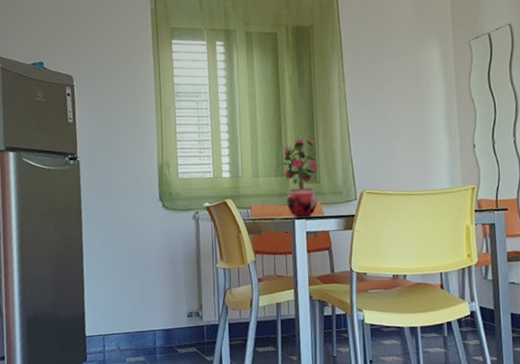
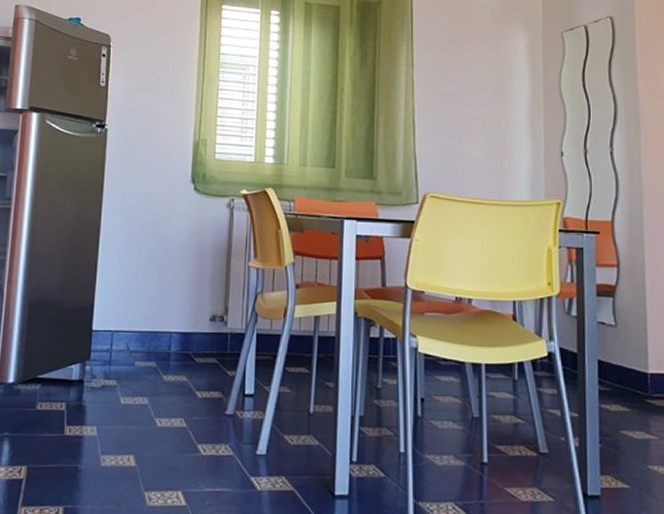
potted flower: present [276,137,319,219] -> none [327,125,378,219]

